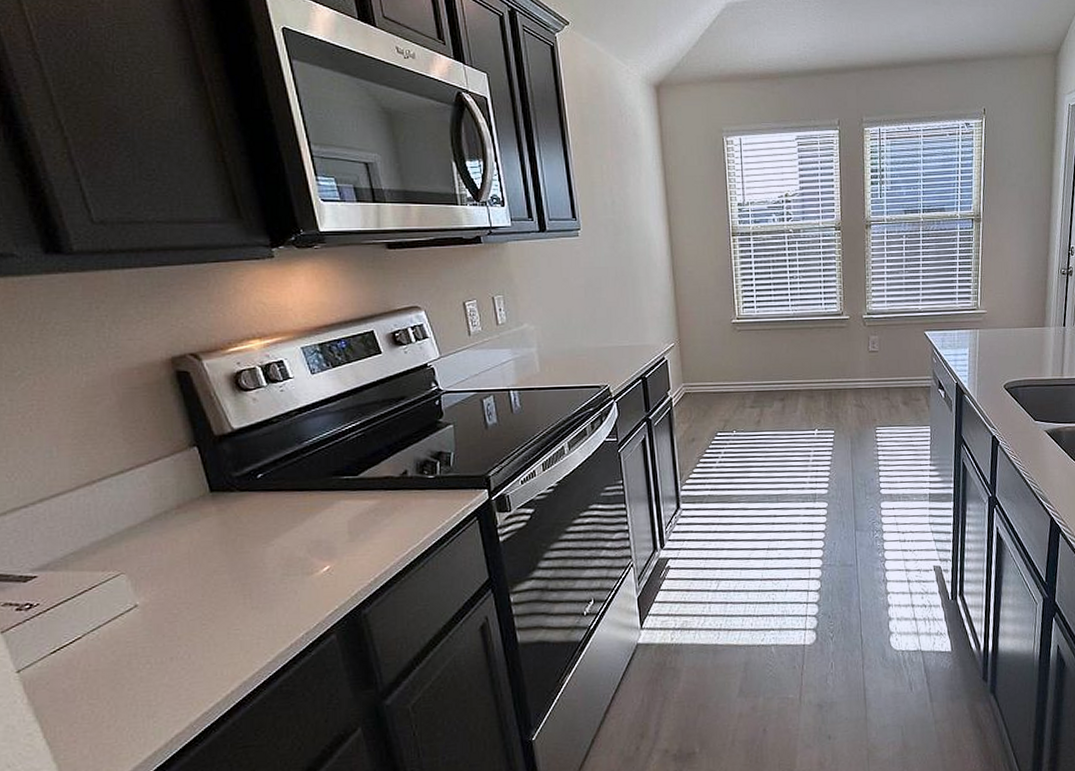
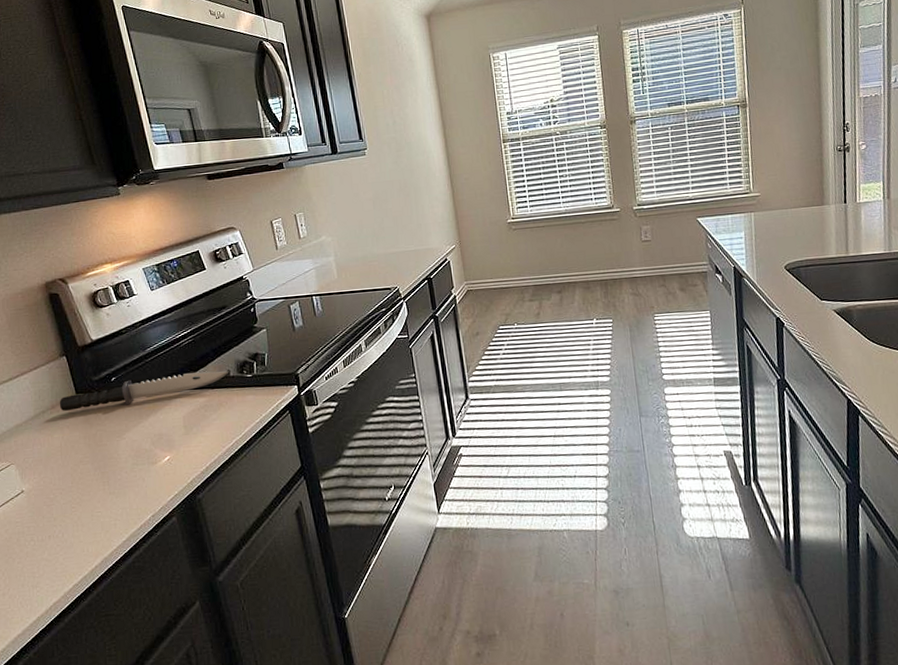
knife: none [187,470,407,512] -> present [59,371,229,411]

